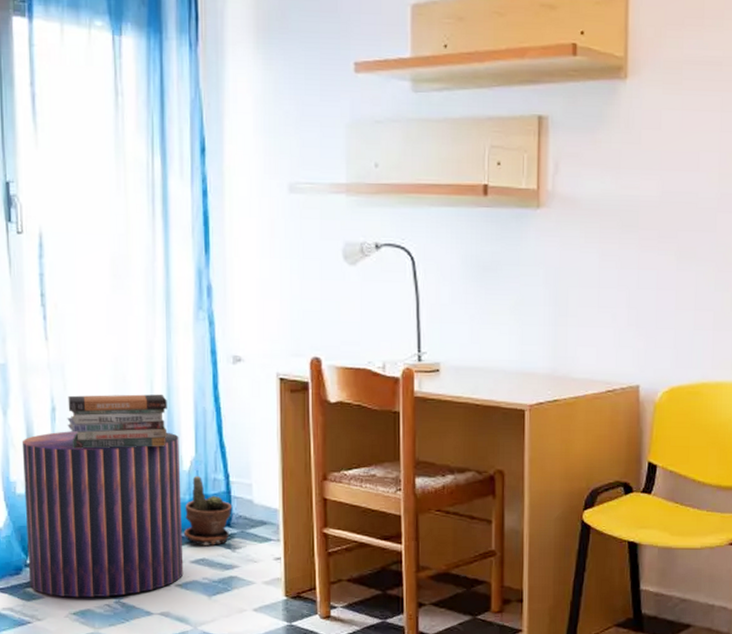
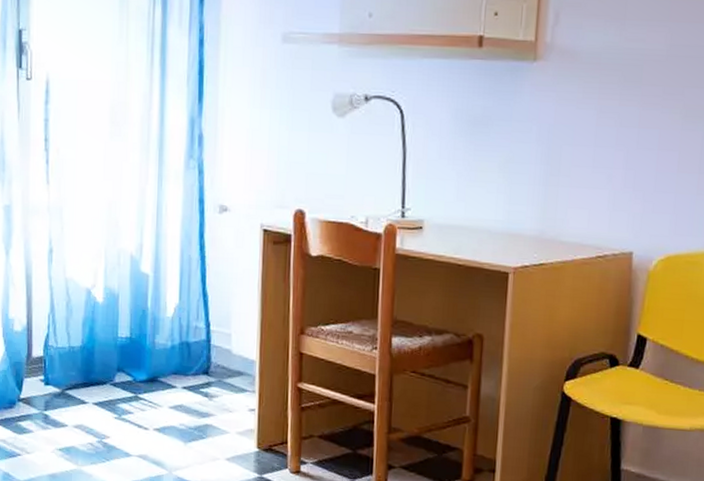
pouf: present [22,431,184,598] -> none [21,272,165,436]
book stack: present [67,394,168,449] -> none [62,238,155,292]
potted plant: present [183,475,233,546] -> none [164,322,212,393]

